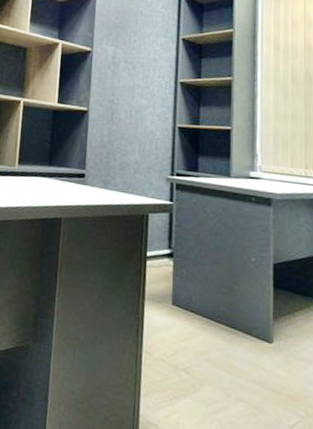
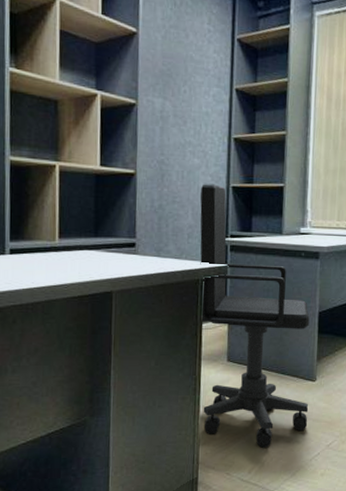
office chair: none [145,123,265,414] -> present [200,184,310,448]

